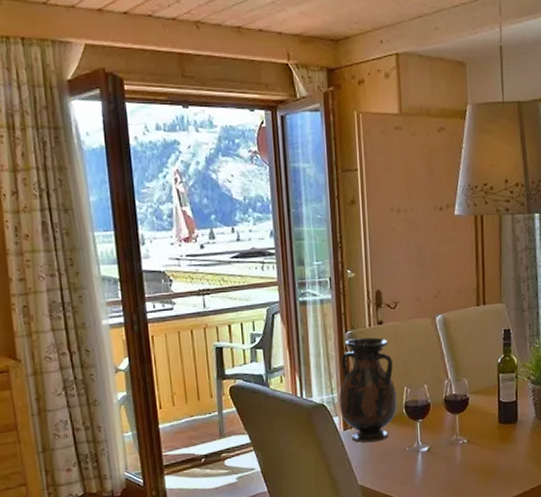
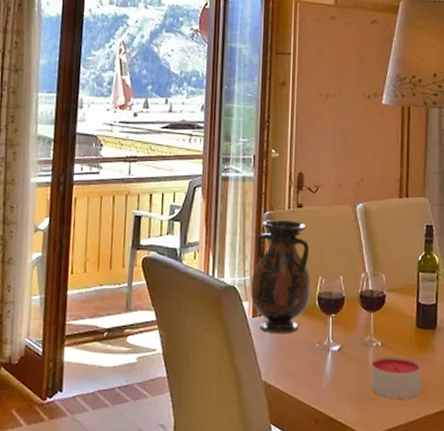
candle: none [458,450,505,487] -> present [370,356,421,399]

